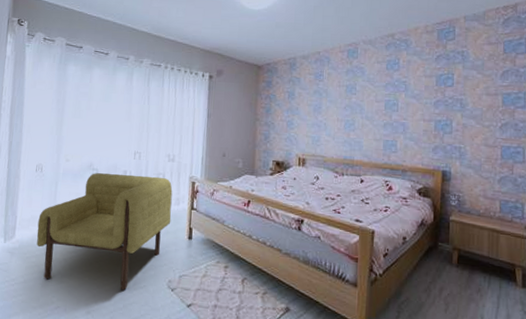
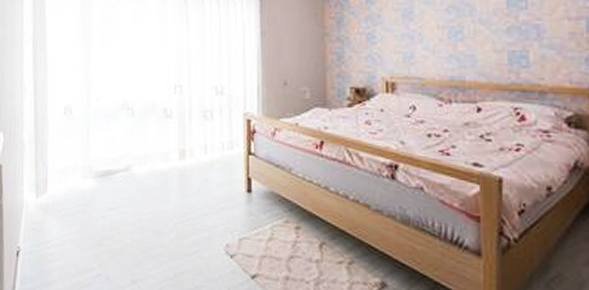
armchair: present [36,173,173,291] -> none [70,112,224,256]

